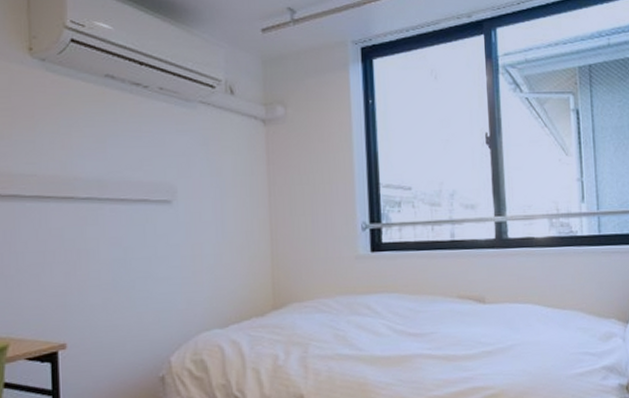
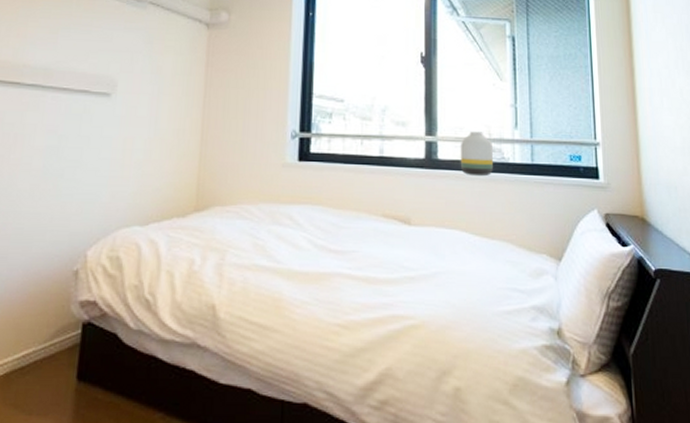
vase: none [529,208,562,252] -> present [460,131,493,177]

